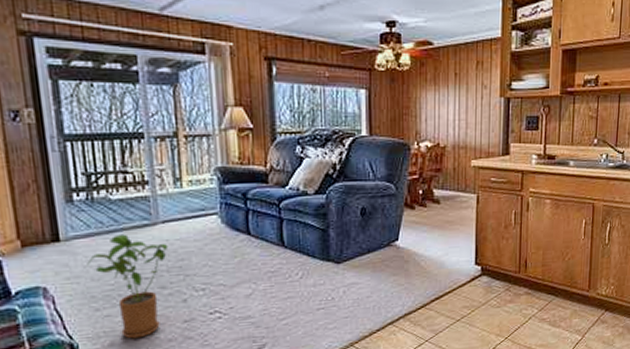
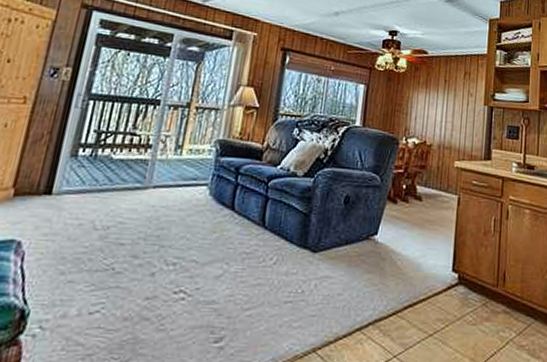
house plant: present [87,234,169,339] -> none [69,194,153,313]

